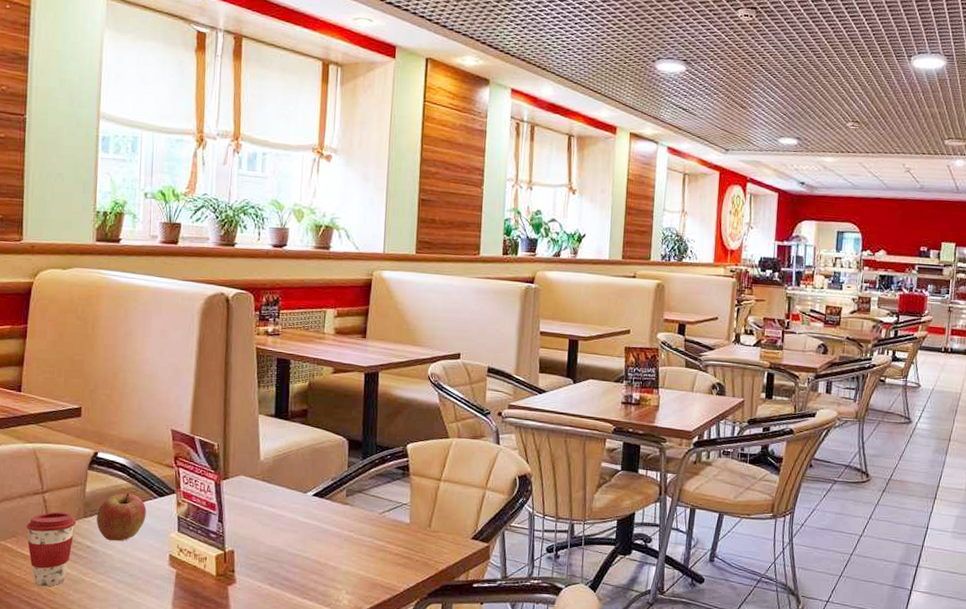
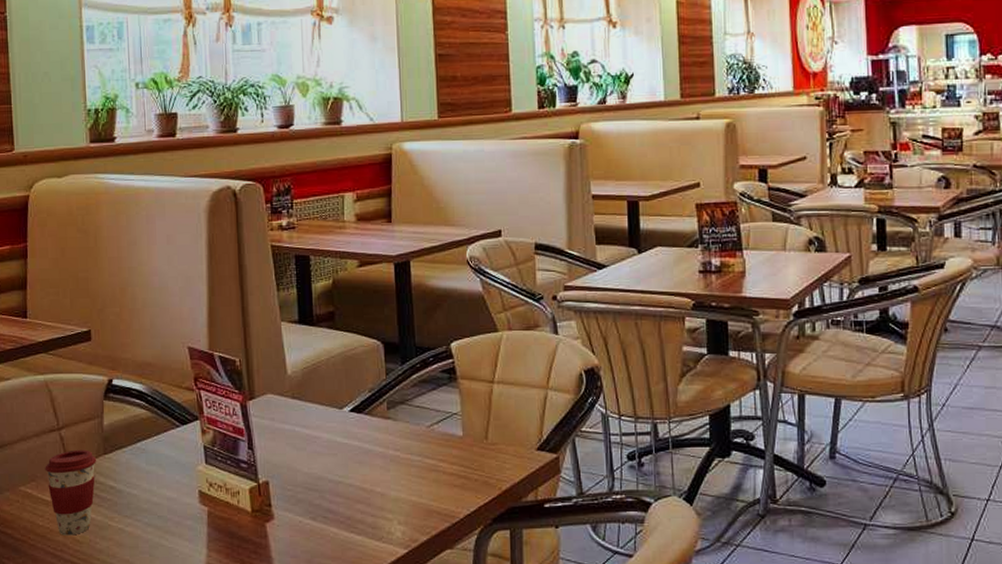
apple: present [96,493,146,542] -> none [117,423,170,479]

